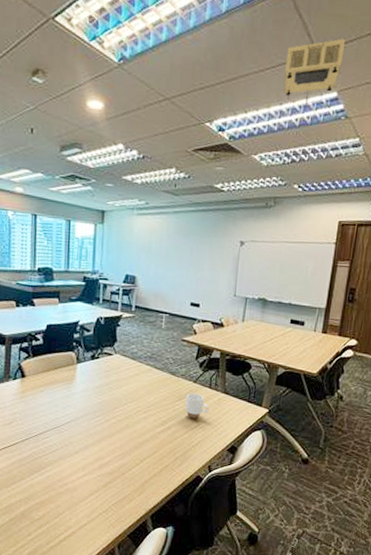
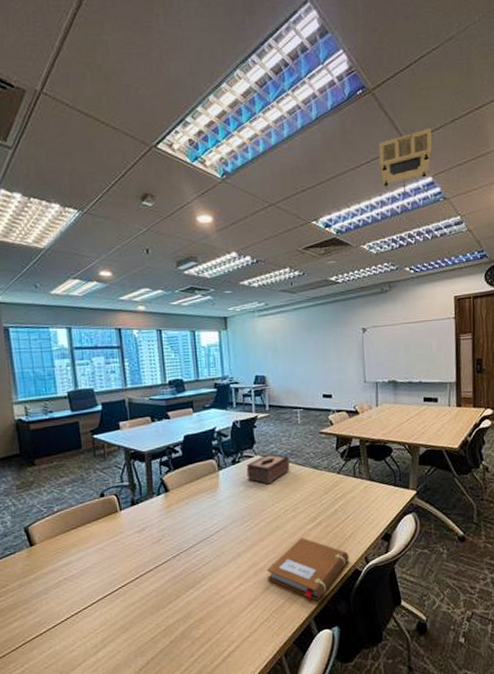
tissue box: none [104,354,149,384] -> present [246,453,290,485]
notebook: none [111,438,193,500] -> present [267,537,349,600]
mug: present [185,393,209,419] -> none [332,484,357,511]

